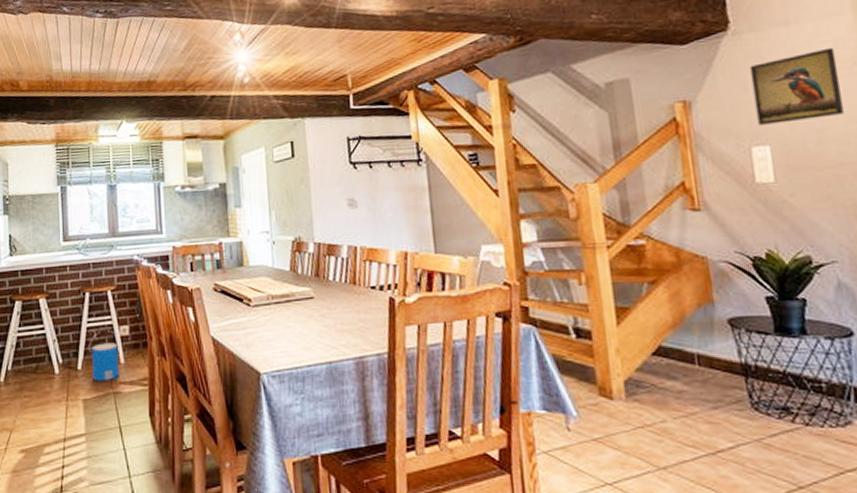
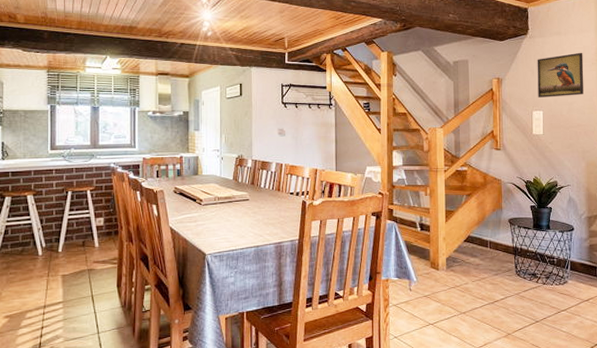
bucket: present [89,331,120,382] -> none [69,222,96,261]

